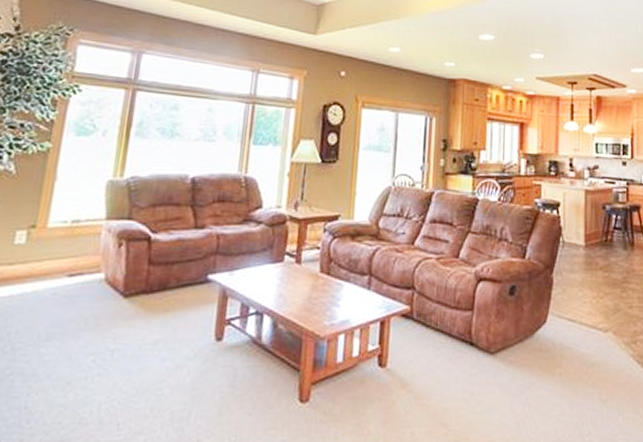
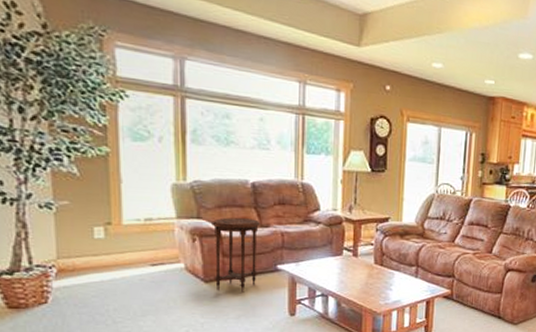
side table: none [135,218,196,310] -> present [212,217,261,293]

